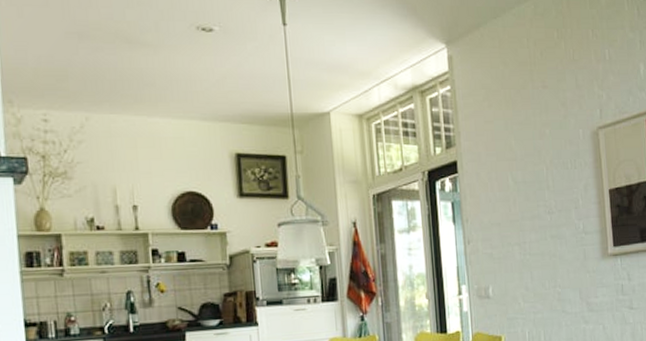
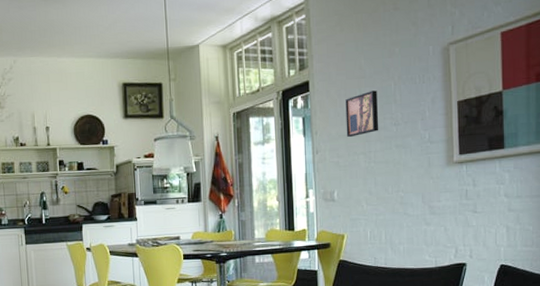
wall art: none [497,175,533,226] -> present [345,90,379,138]

